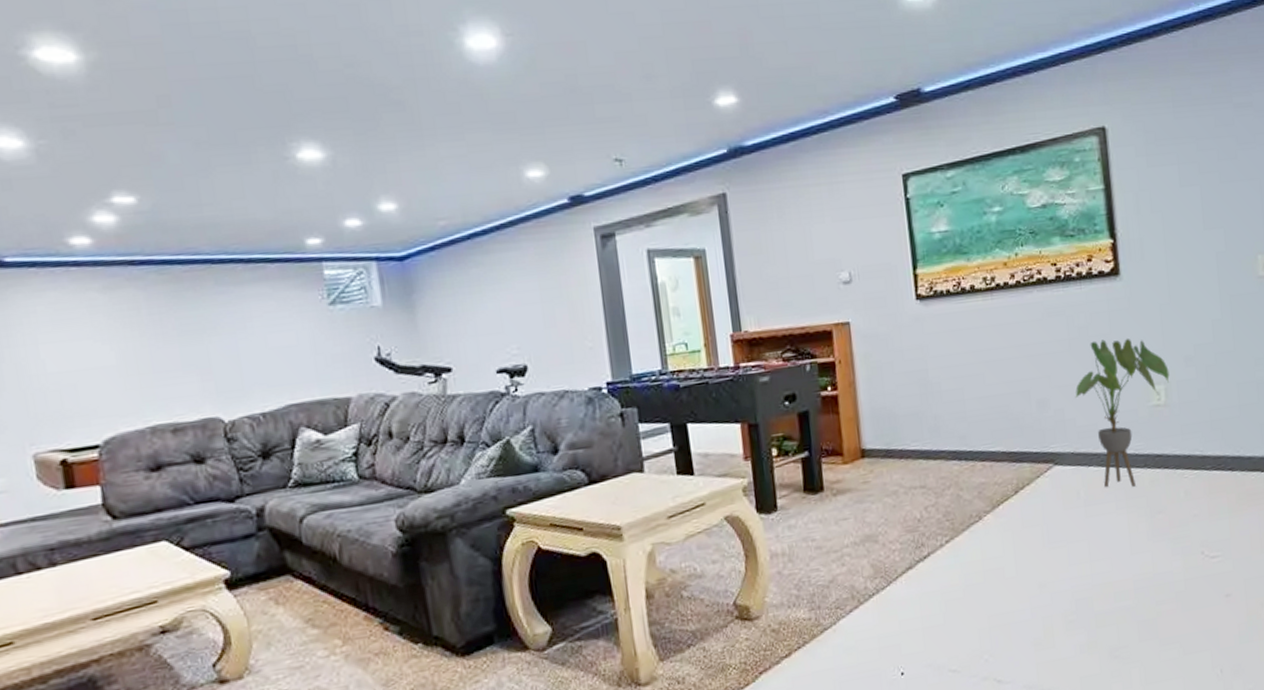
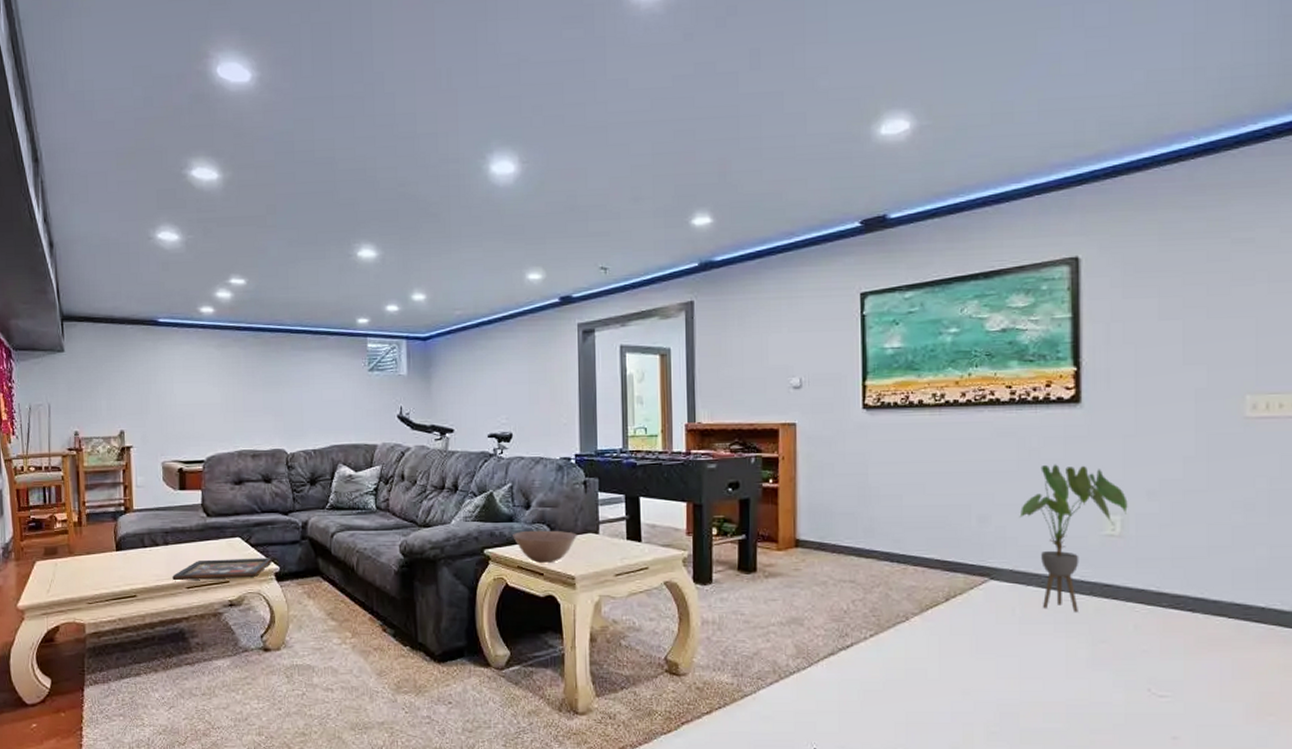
decorative tray: none [68,561,218,614] -> present [172,557,272,581]
bowl: none [540,474,619,518] -> present [513,530,577,564]

